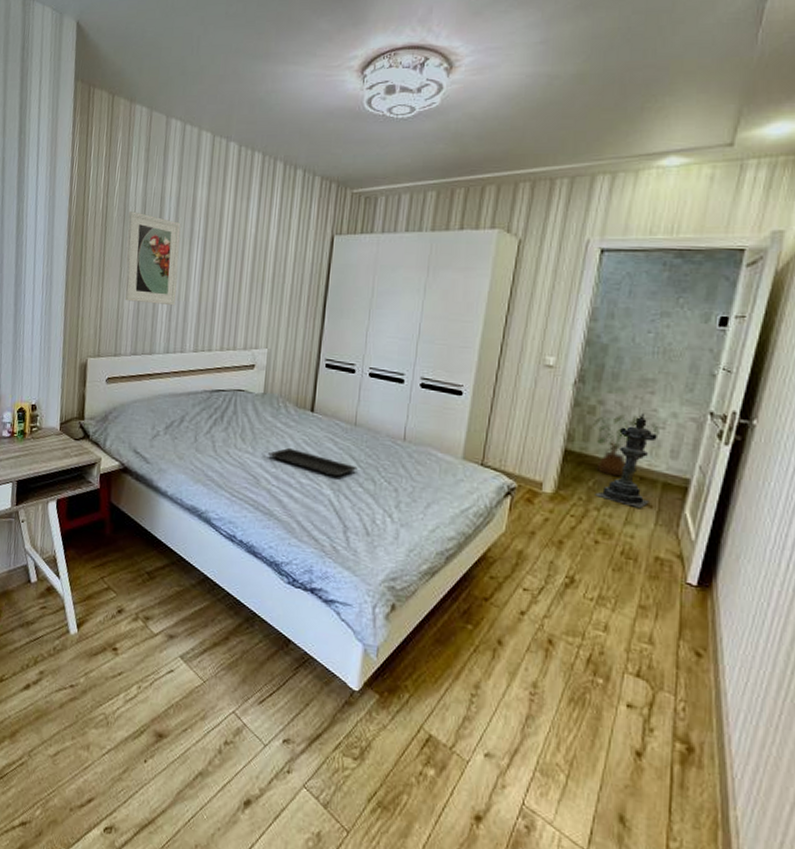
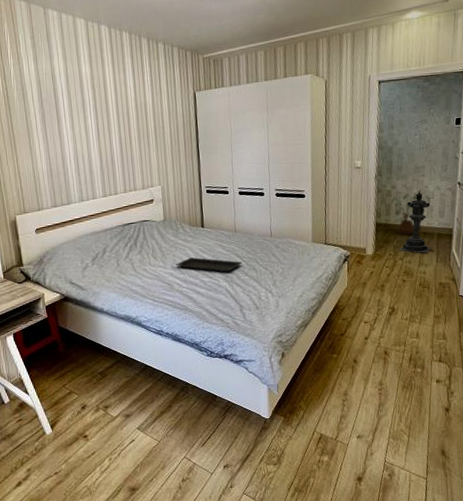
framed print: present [124,211,181,306] -> none [27,90,82,165]

